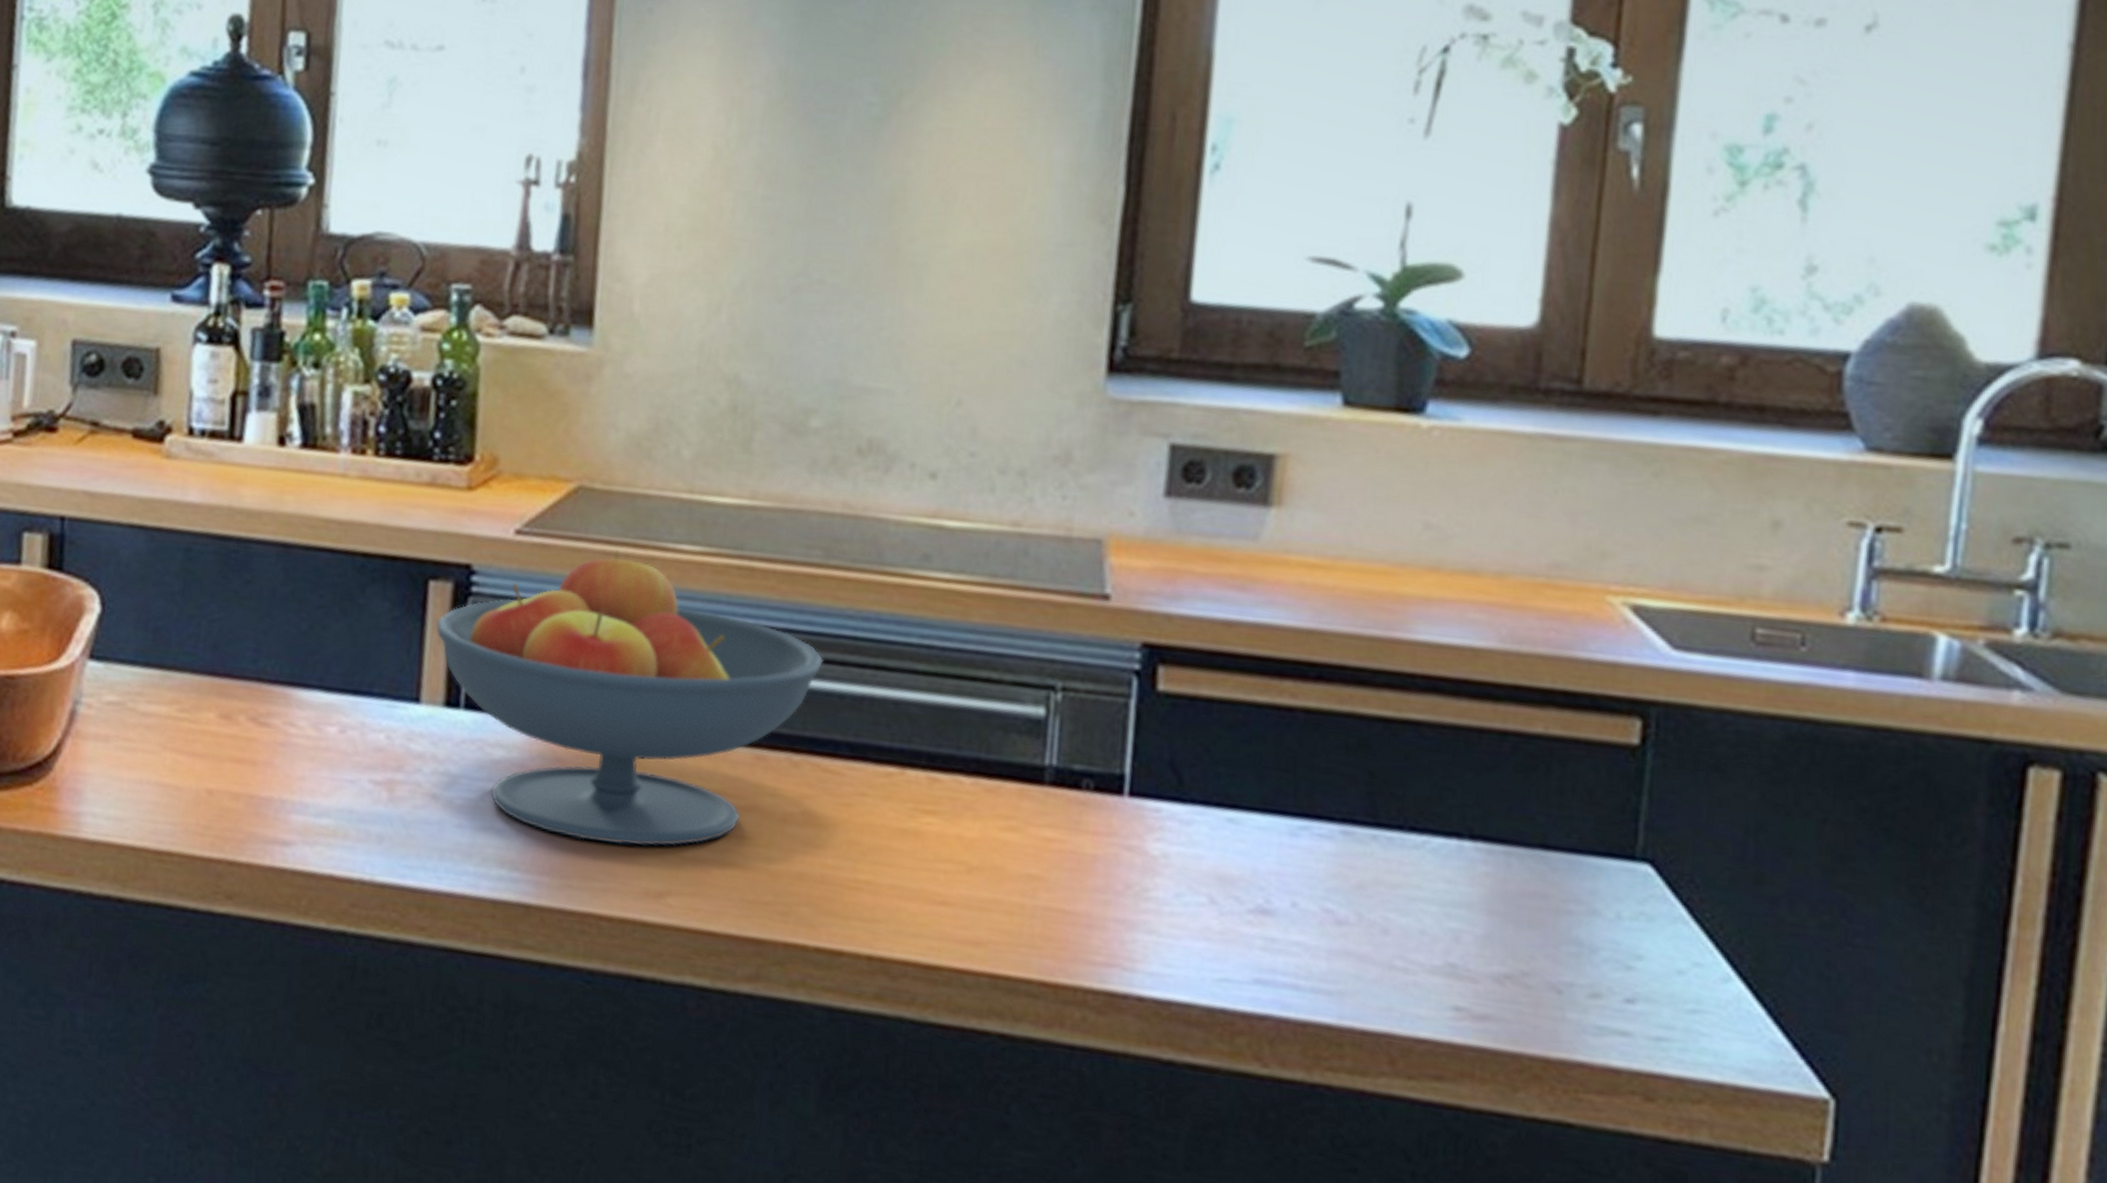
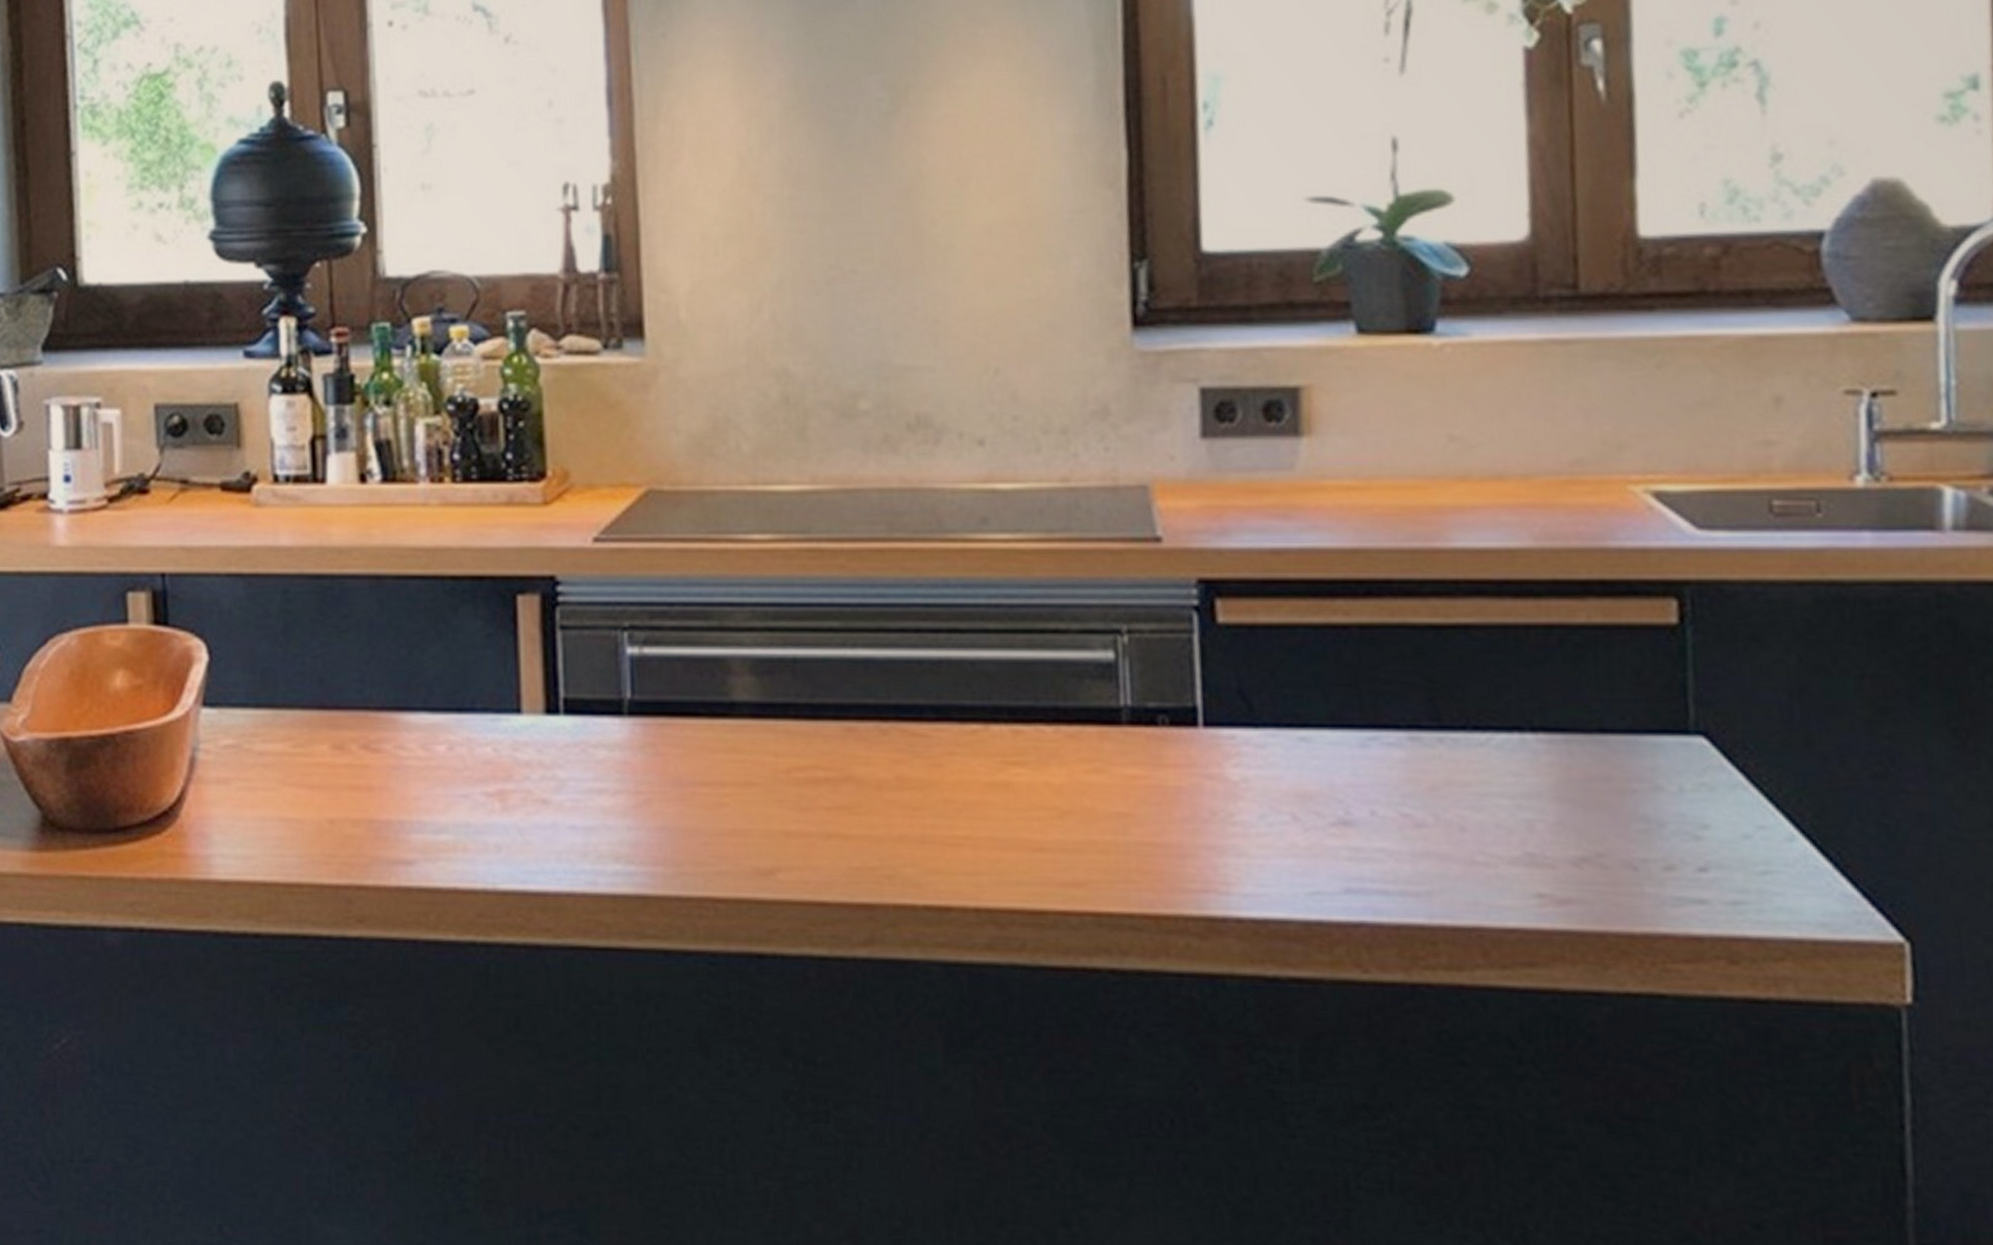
fruit bowl: present [436,551,823,846] -> none [529,547,899,828]

